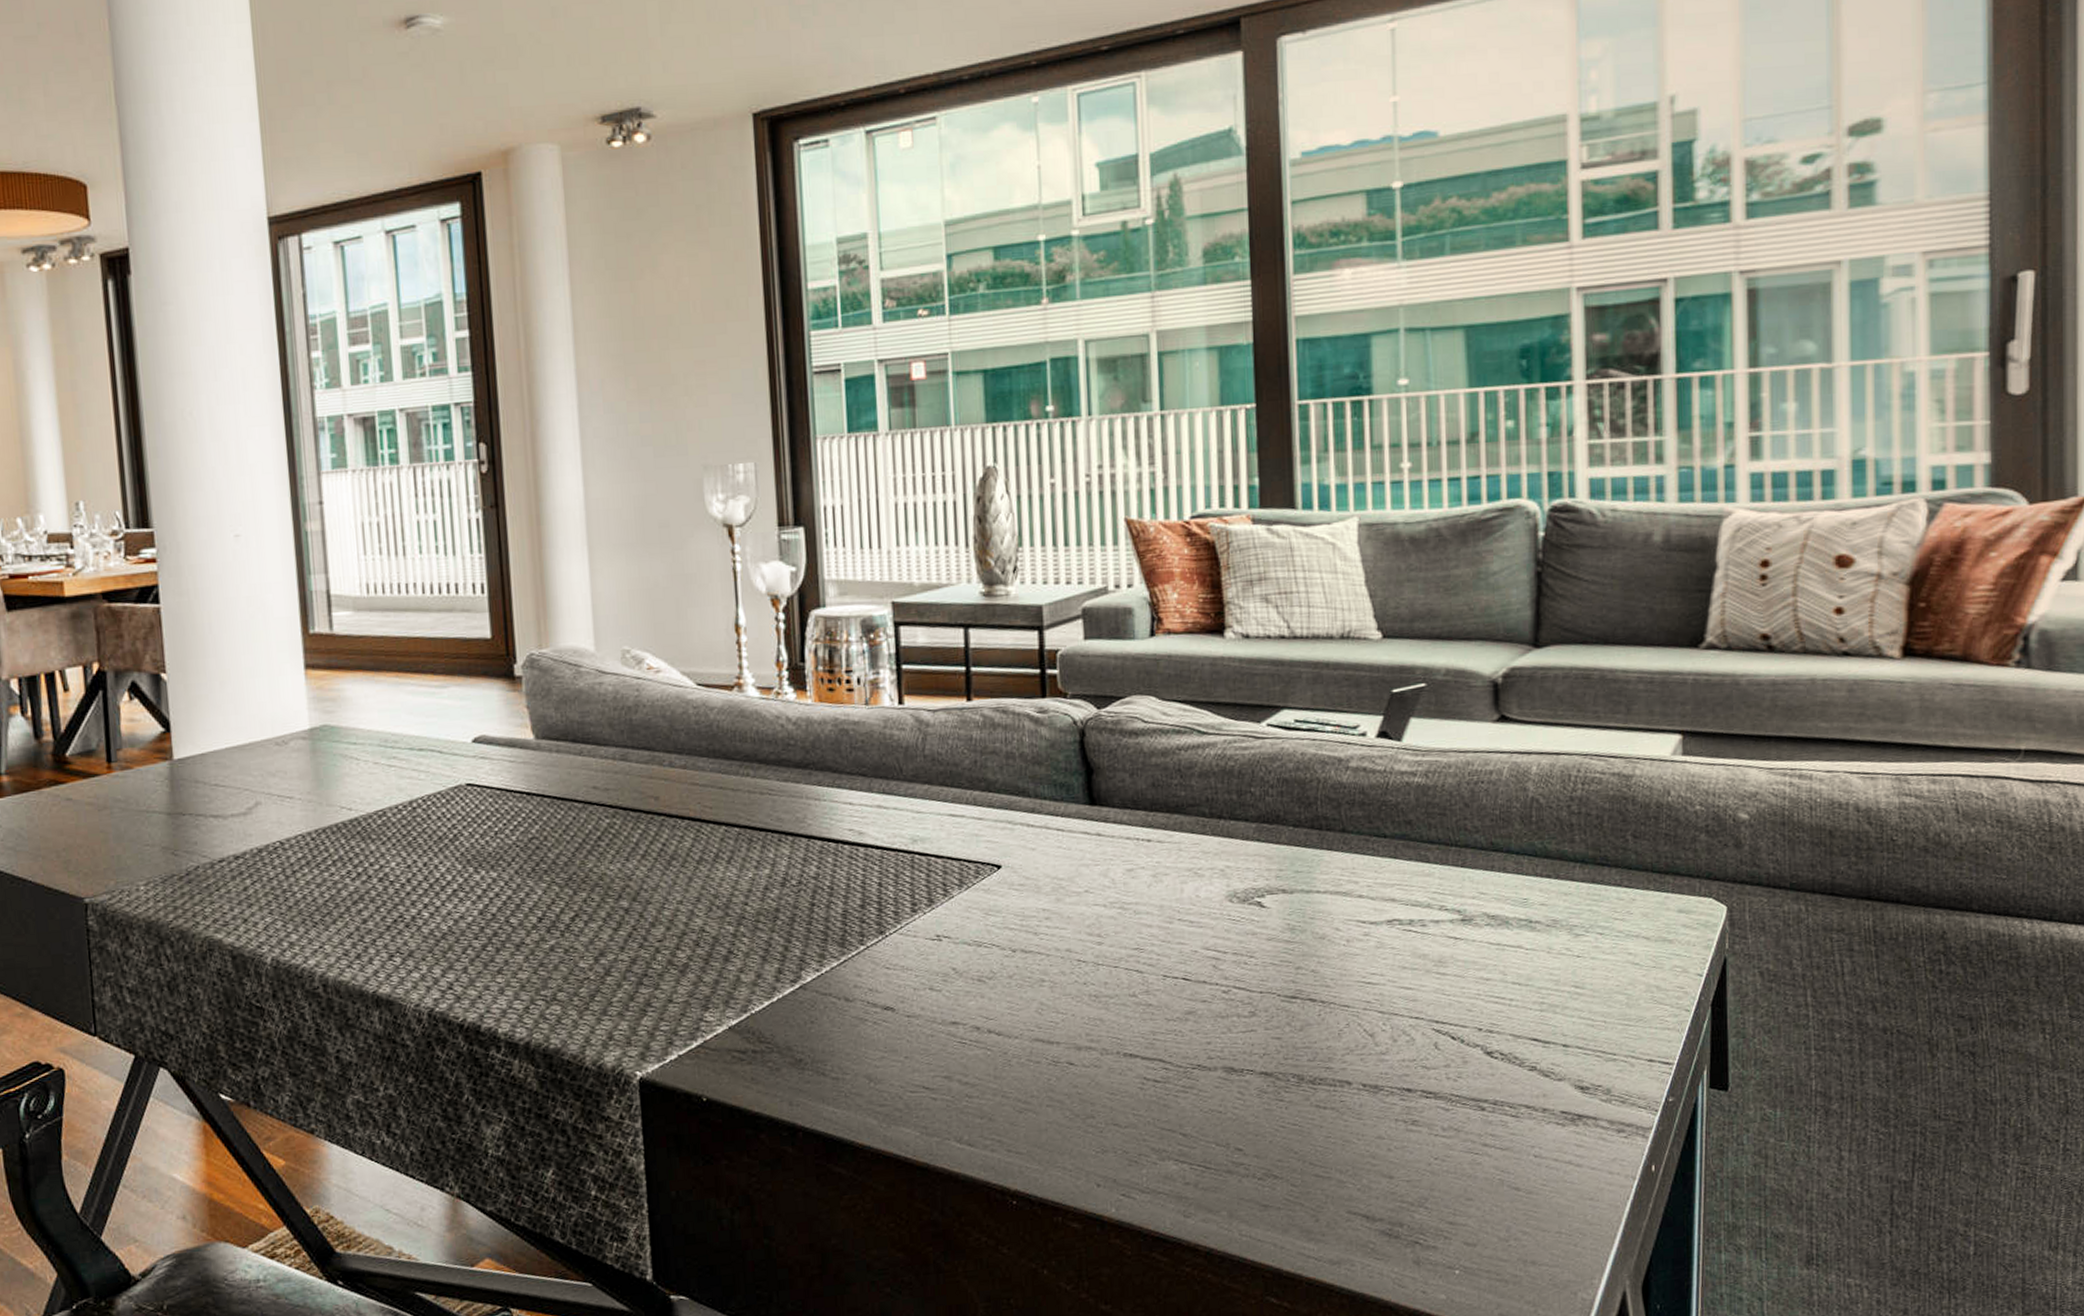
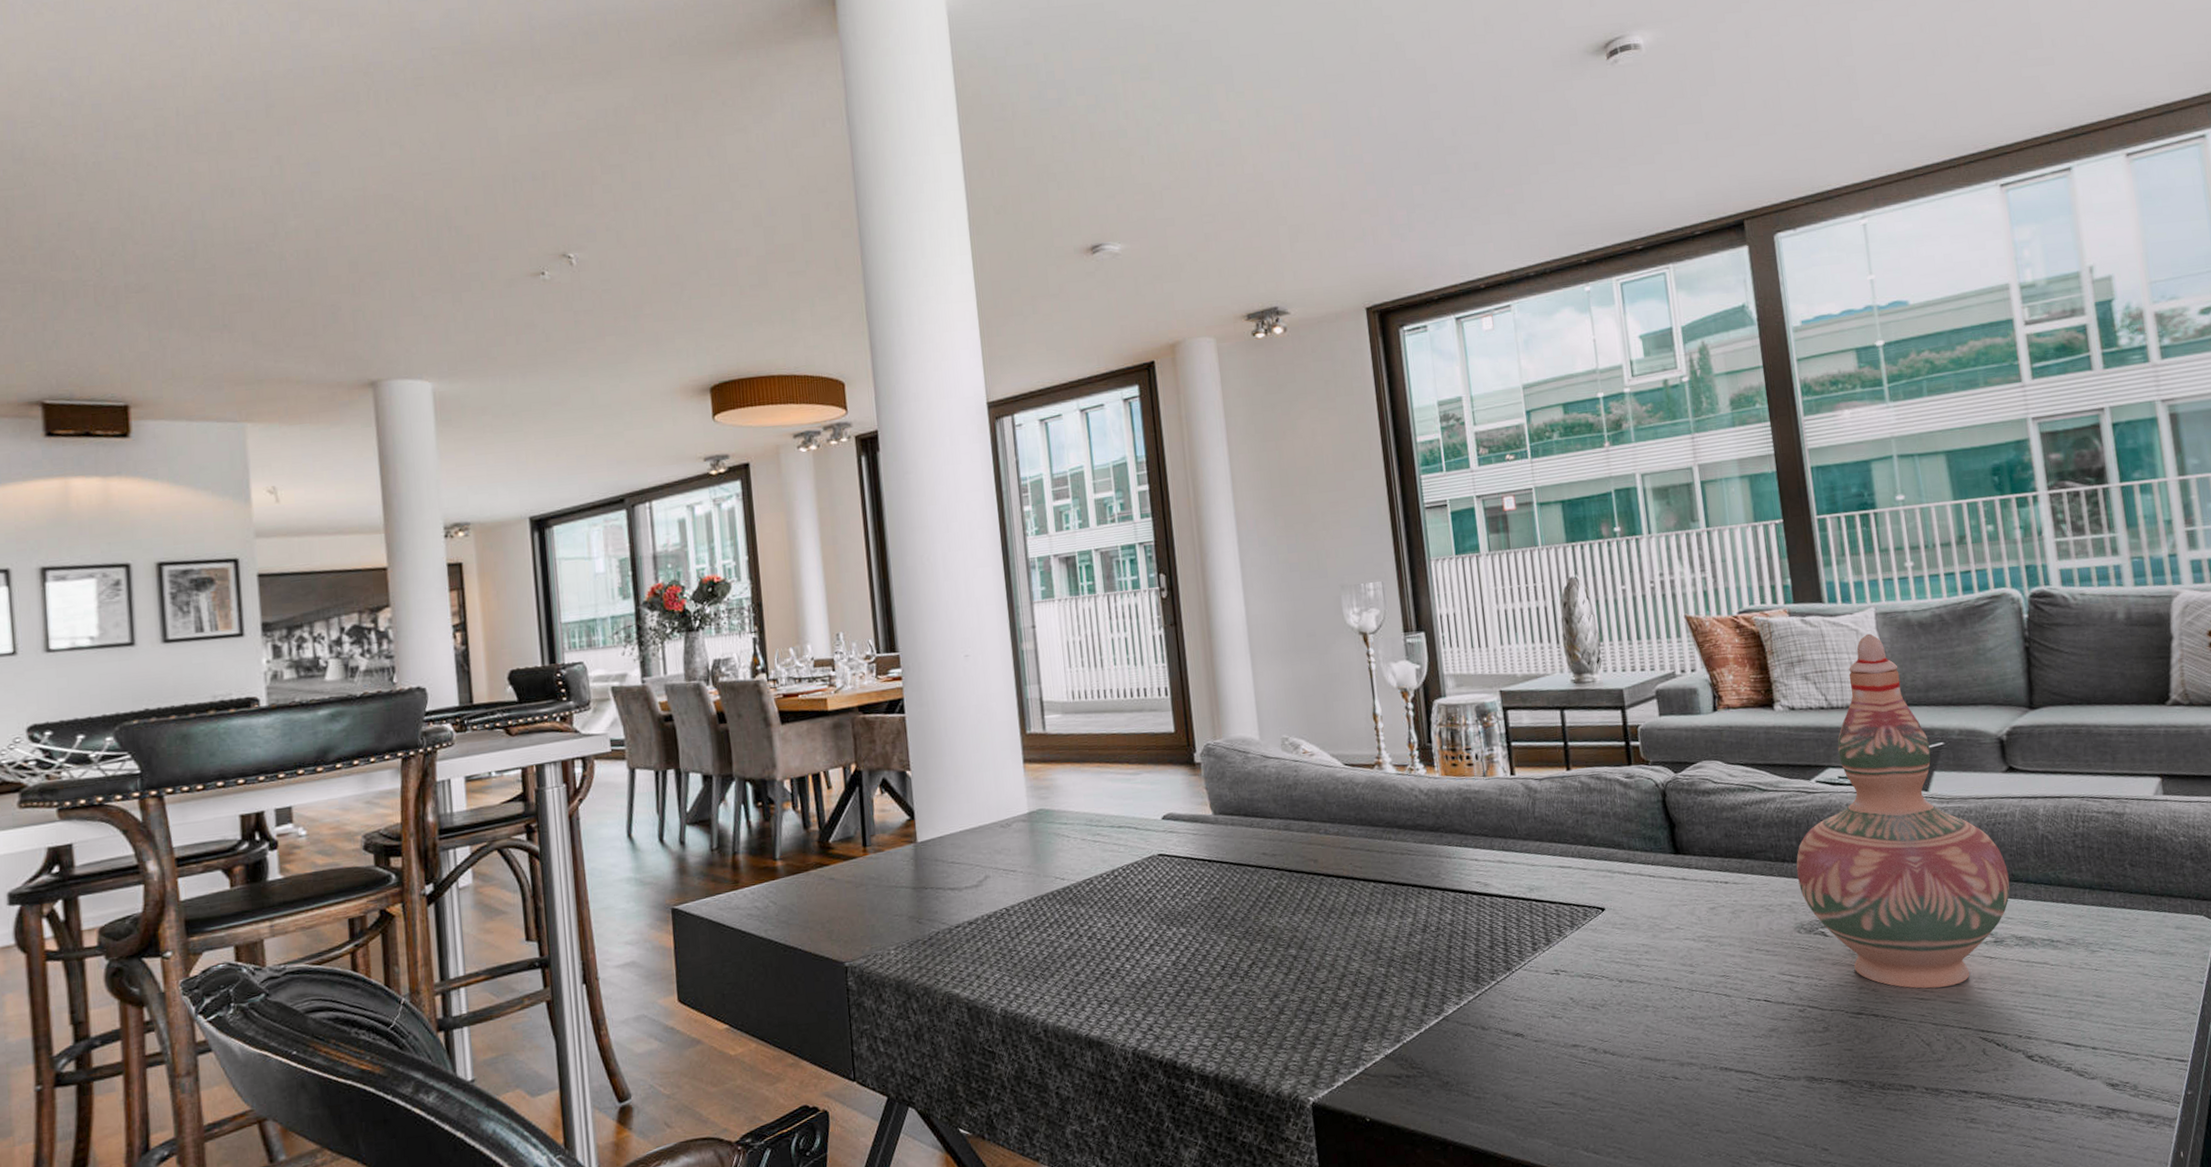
decorative vase: none [1235,548,1487,972] -> present [1796,633,2010,989]

